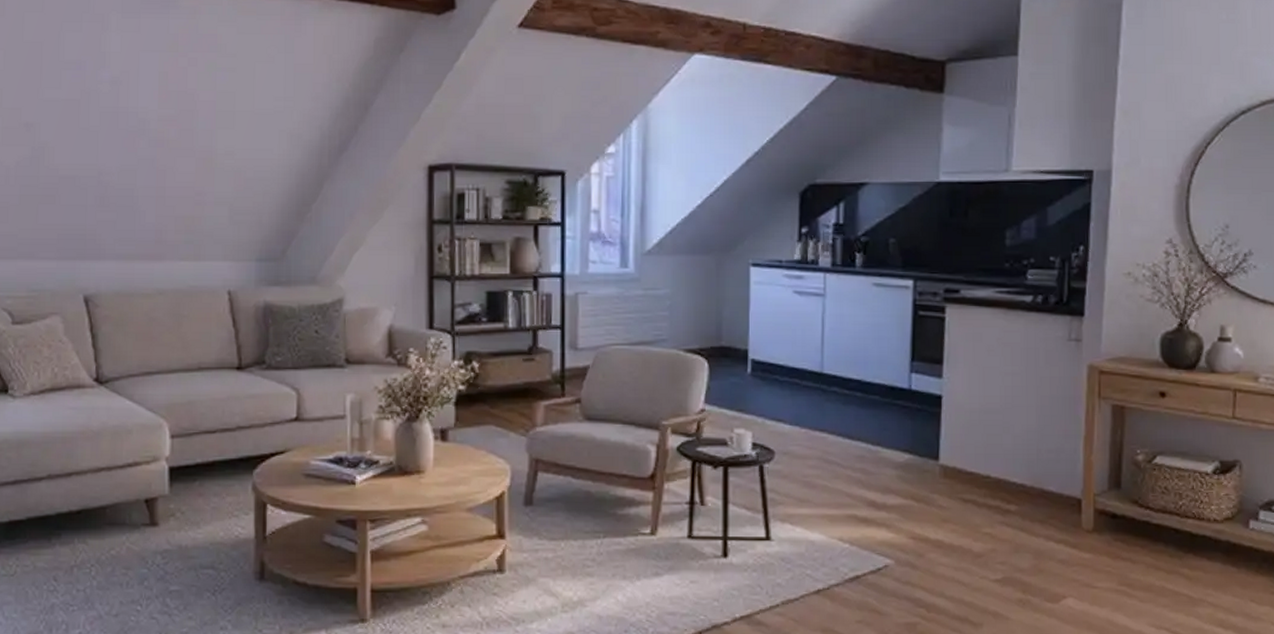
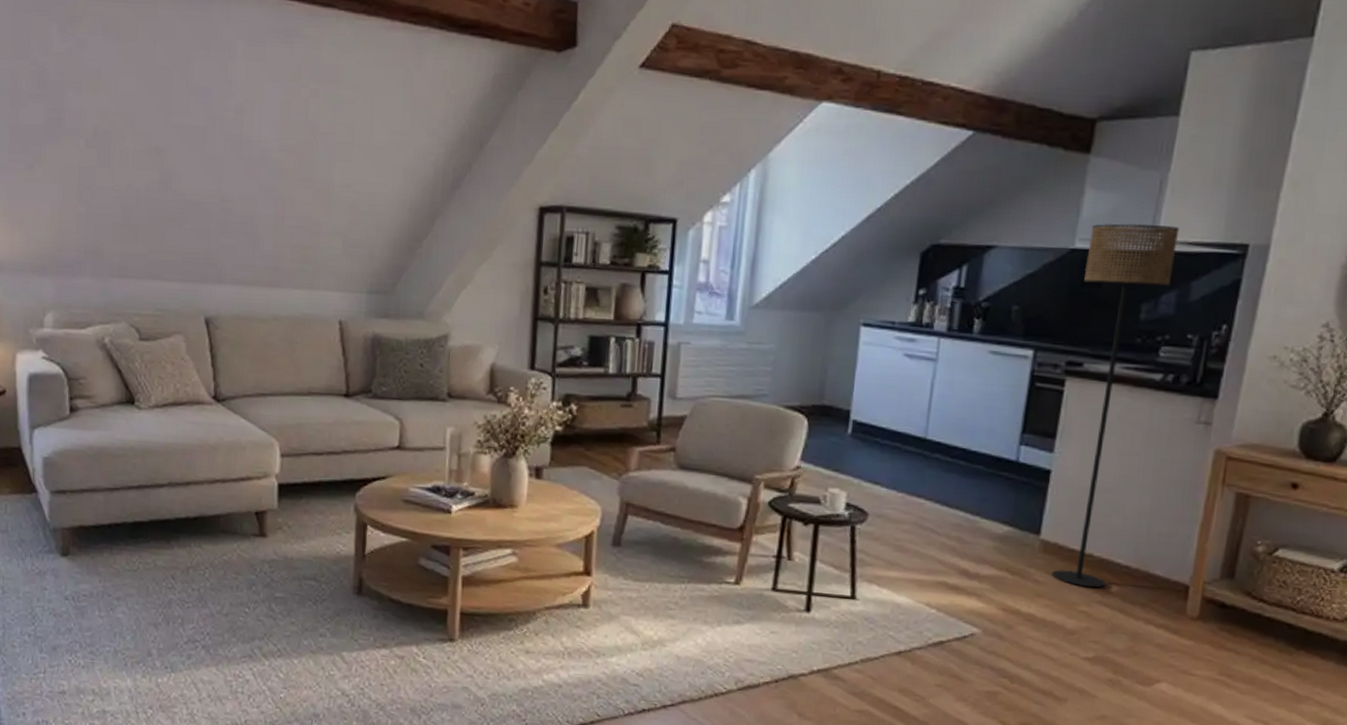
floor lamp: none [951,155,1031,509] -> present [1051,223,1180,588]

